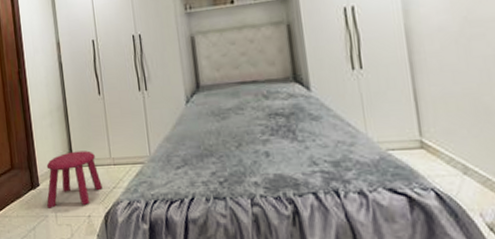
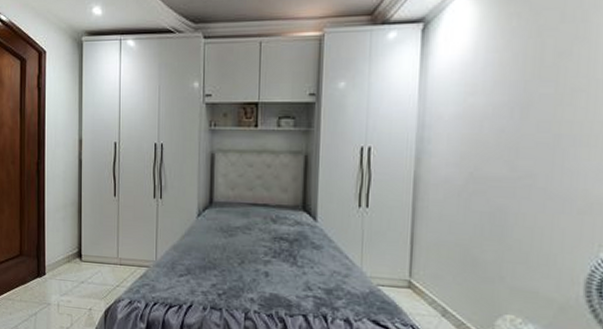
stool: present [46,150,102,208] -> none [51,247,106,299]

